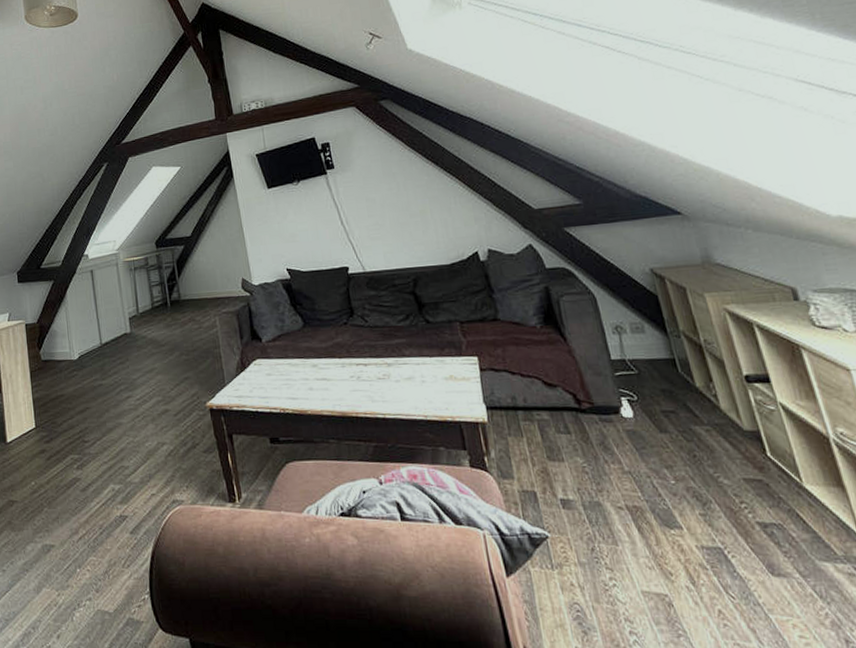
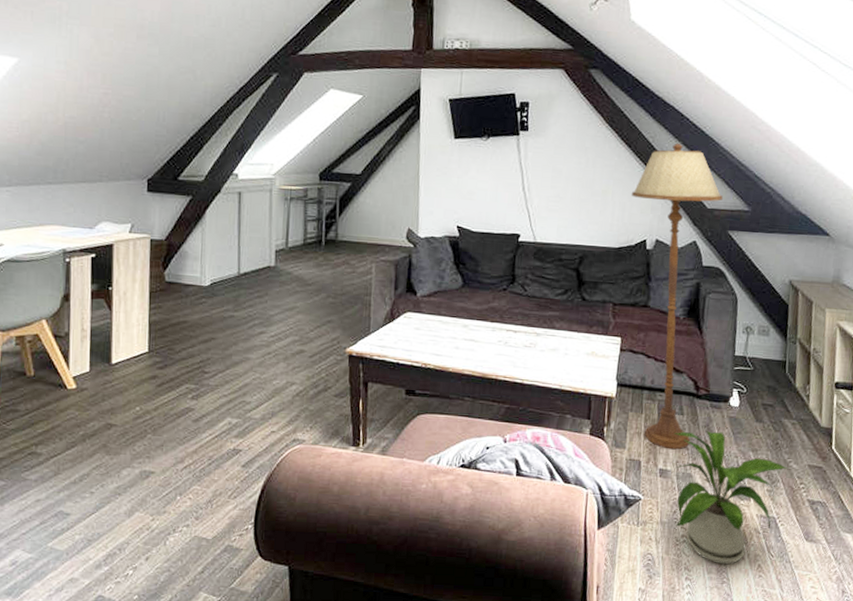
floor lamp: none [450,151,588,475] -> present [632,143,723,450]
house plant: none [565,449,719,612] -> present [673,431,788,565]

